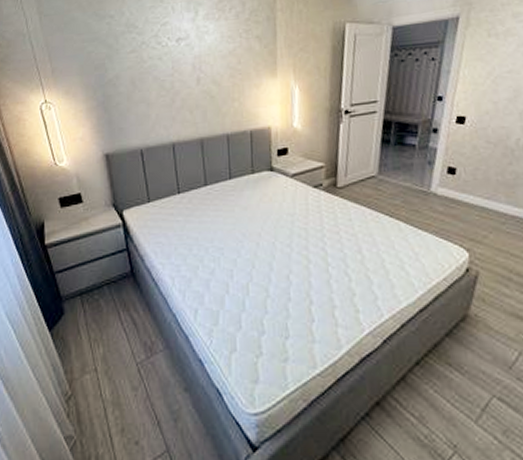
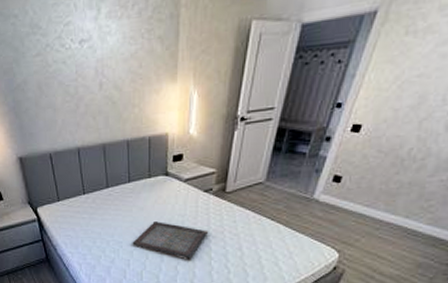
serving tray: none [235,222,323,267] -> present [132,221,209,260]

